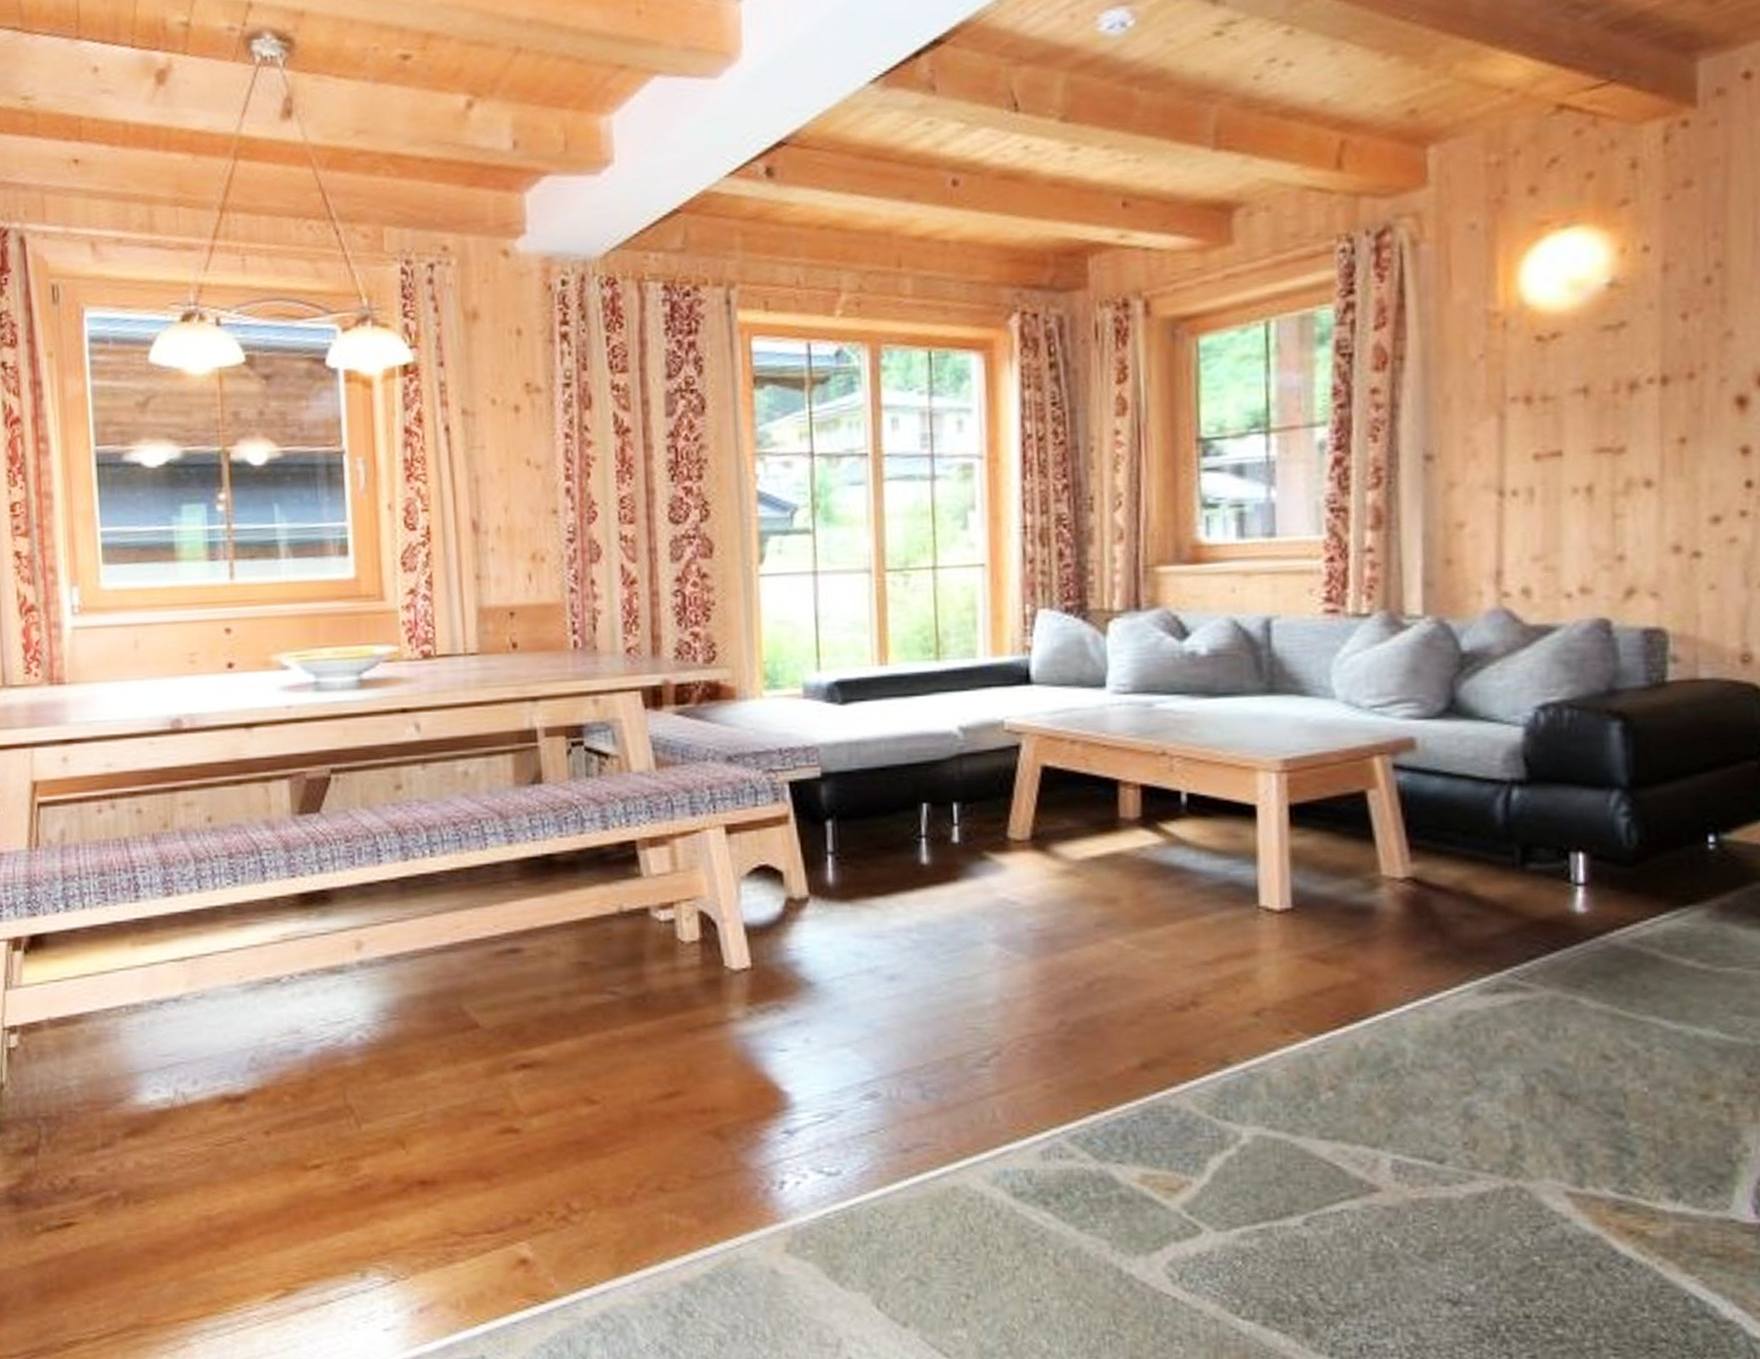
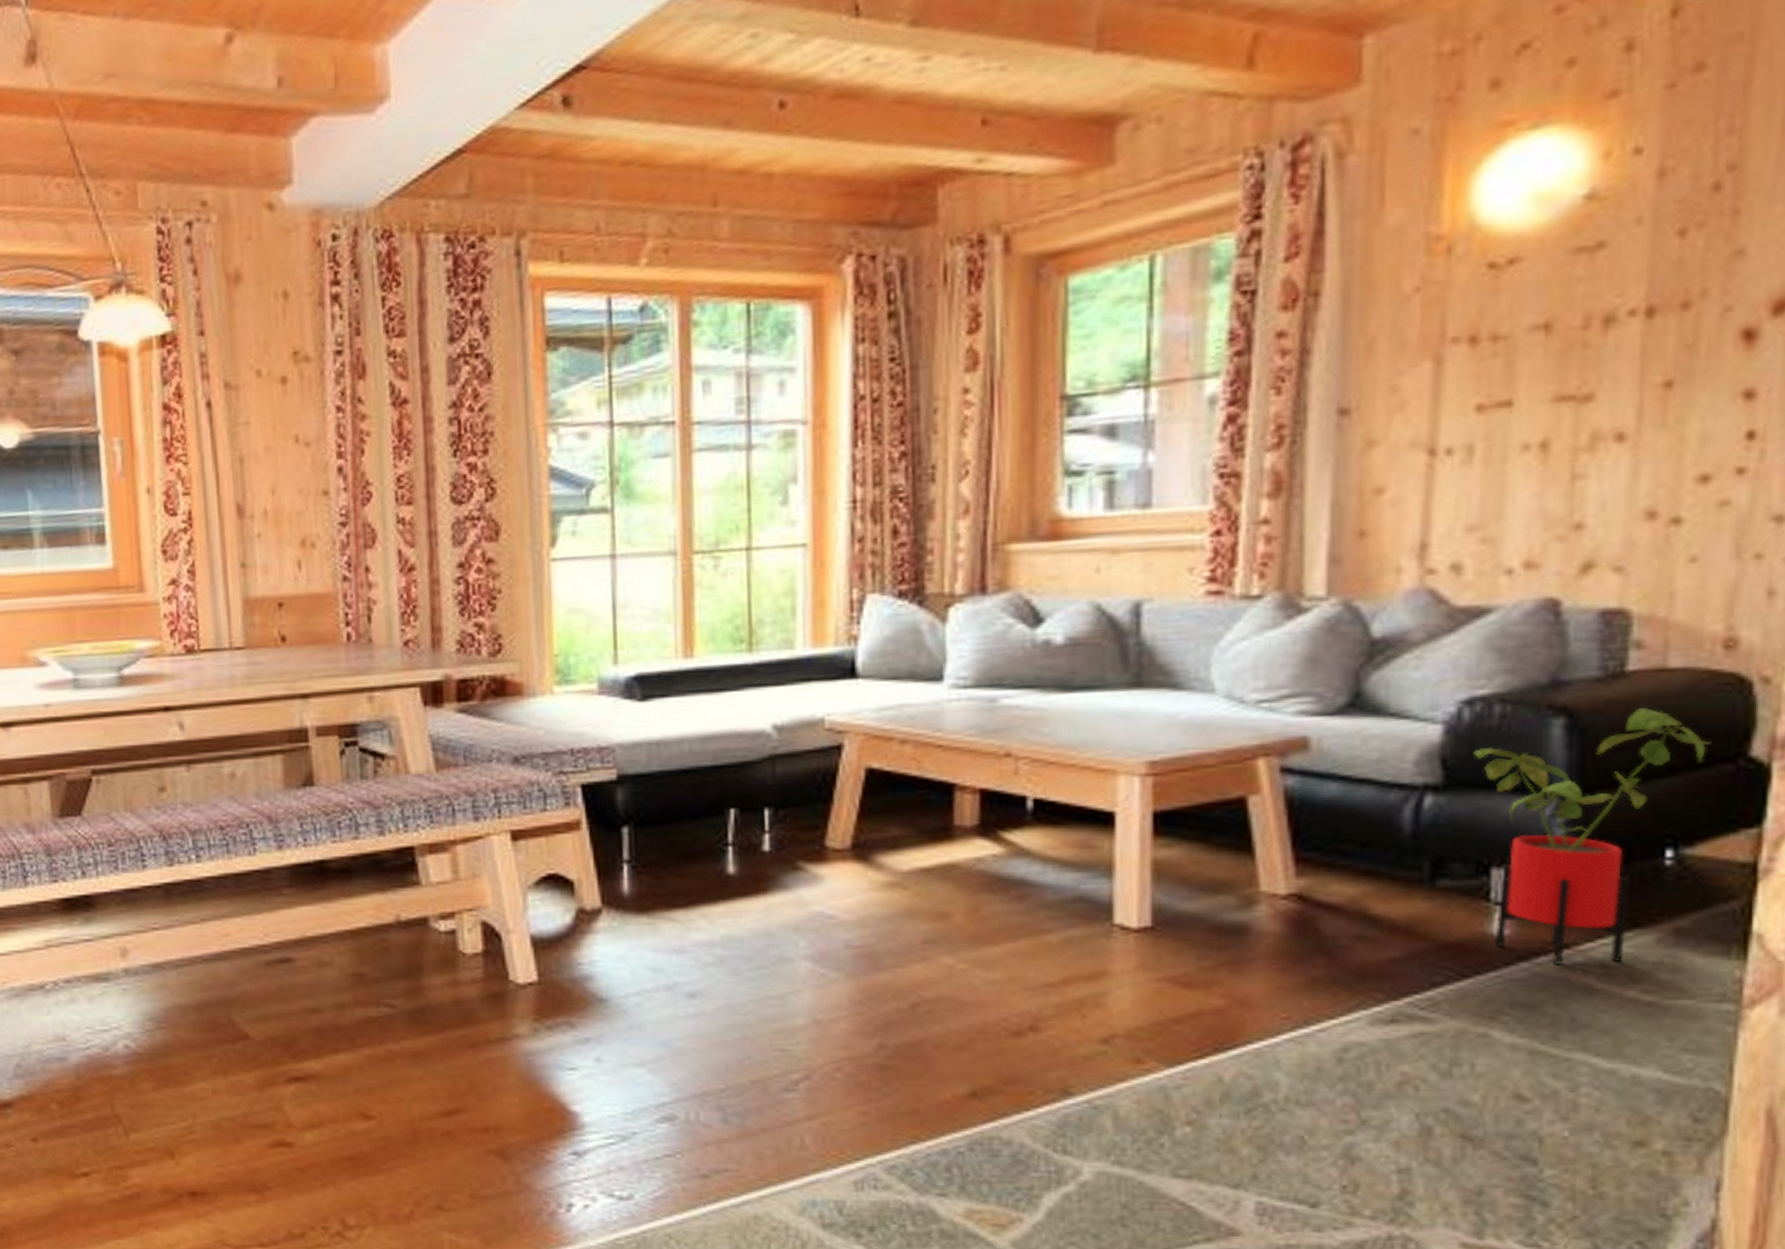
house plant: none [1550,713,1737,938] -> present [1474,708,1710,965]

